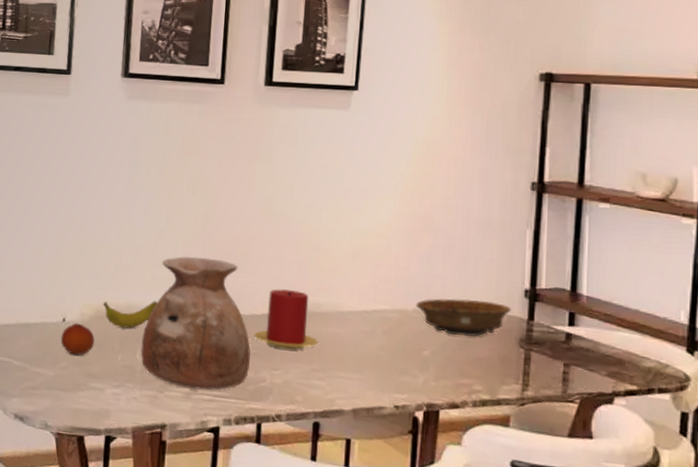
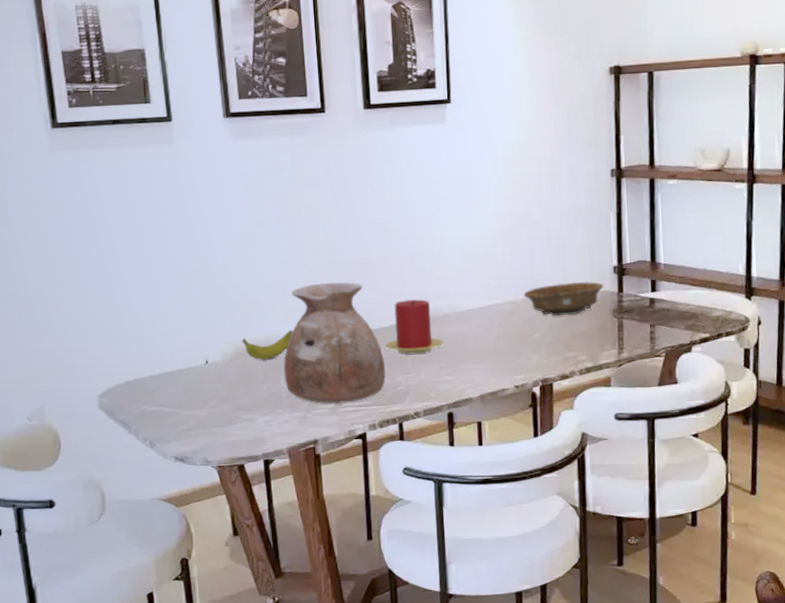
fruit: present [60,323,95,356] -> none [206,362,239,393]

